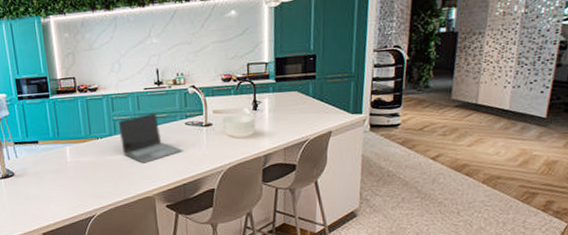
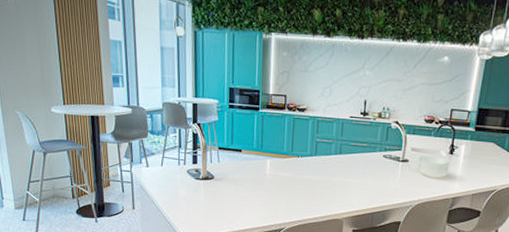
laptop: present [118,113,182,164] -> none [319,141,376,187]

